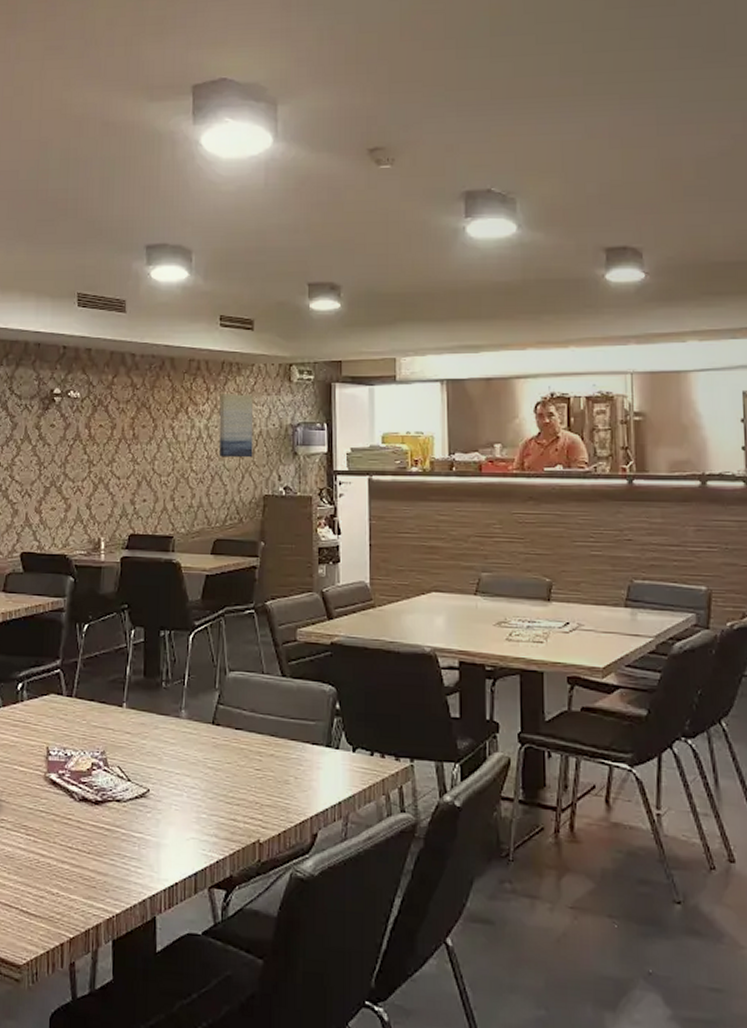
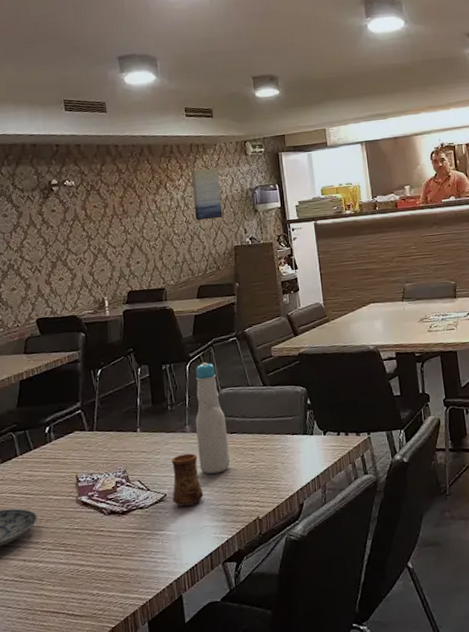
cup: none [156,744,195,810] -> present [171,453,204,507]
bottle: none [193,635,231,776] -> present [195,362,230,474]

